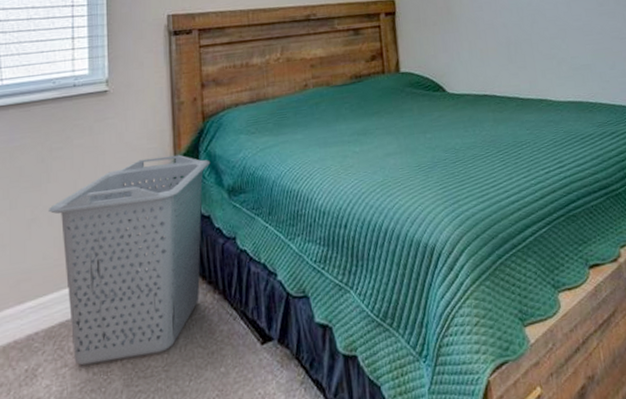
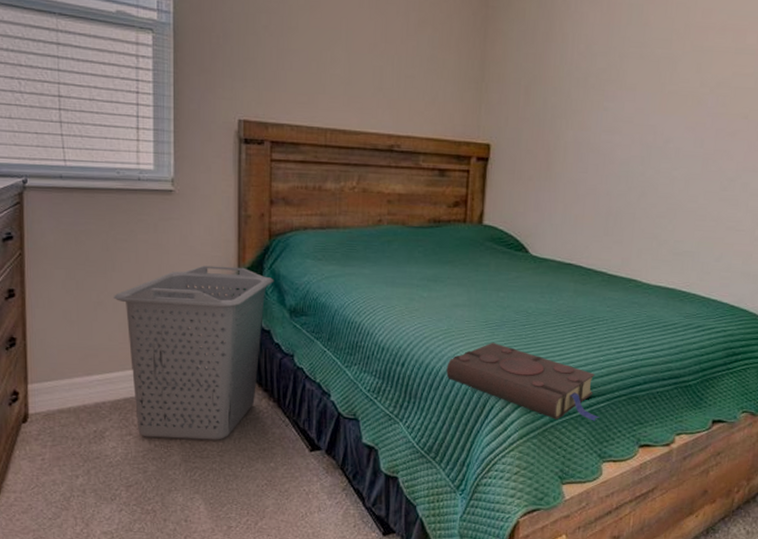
book: none [388,185,545,256] -> present [446,343,600,421]

